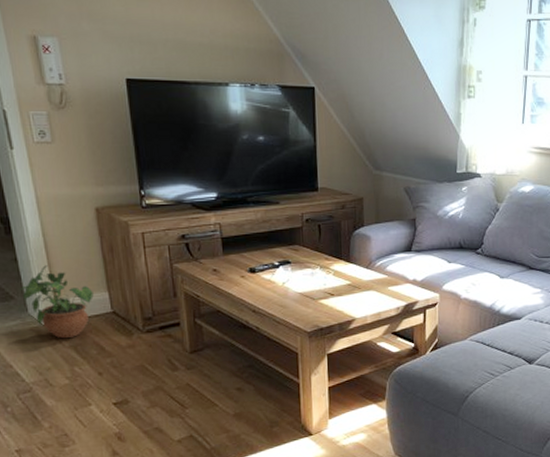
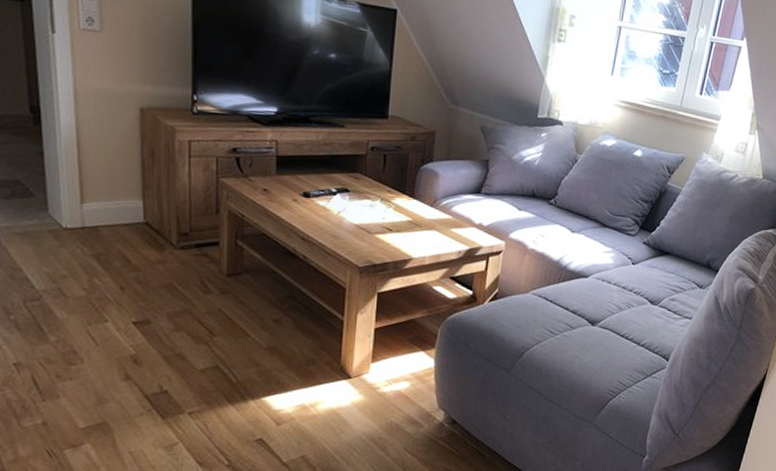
potted plant: present [19,265,94,339] -> none [42,163,126,246]

